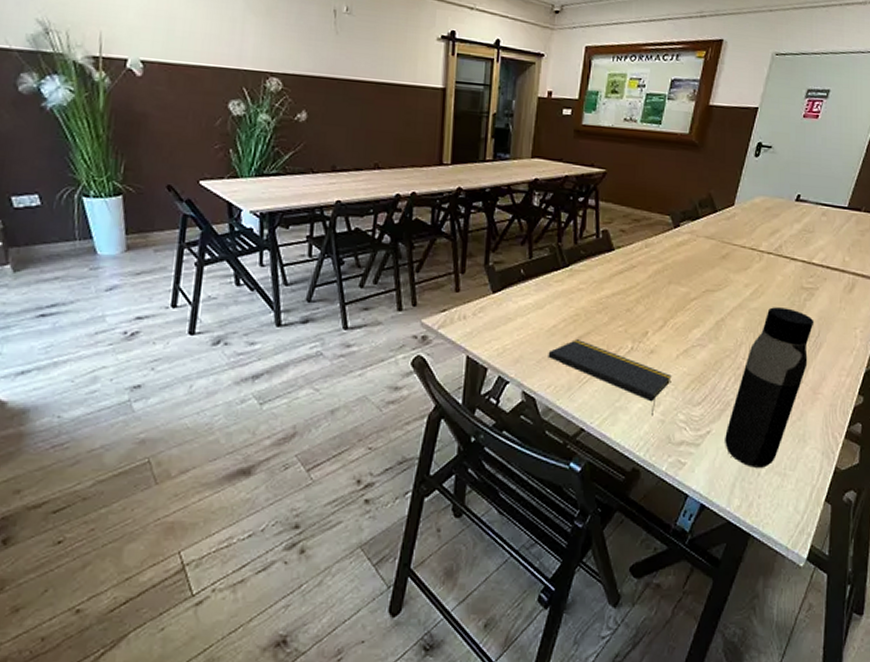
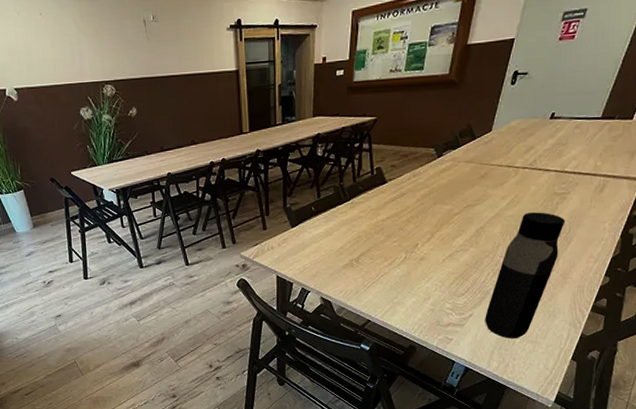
notepad: present [548,340,672,416] -> none [338,255,439,307]

